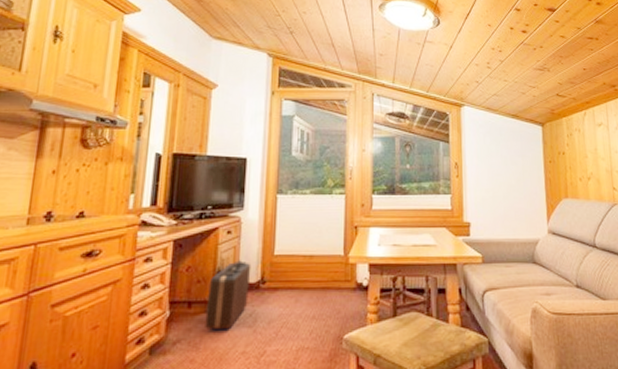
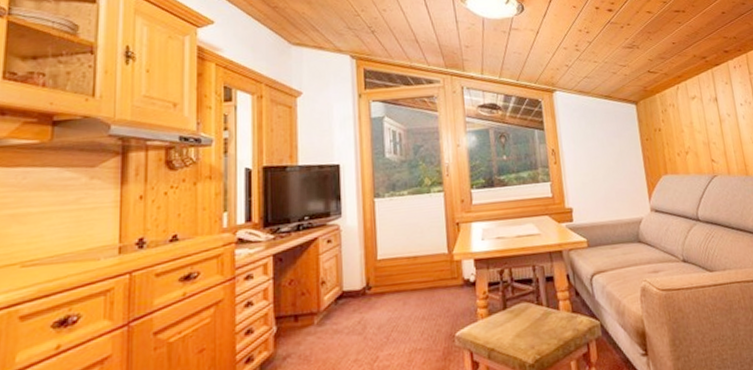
suitcase: present [205,260,252,329] -> none [313,268,356,341]

